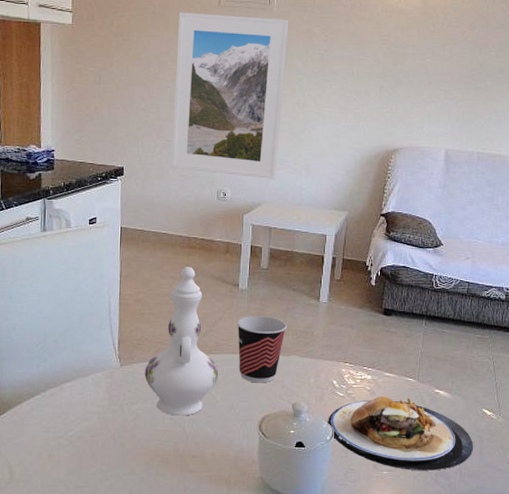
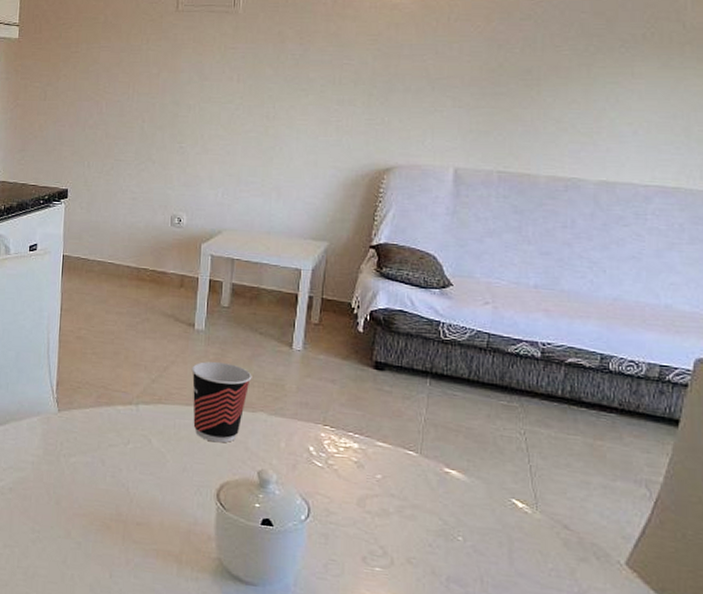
ewer: present [144,267,219,416] -> none [84,301,170,475]
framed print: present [170,12,289,179] -> none [119,20,257,203]
plate: present [328,396,474,471] -> none [302,470,500,574]

